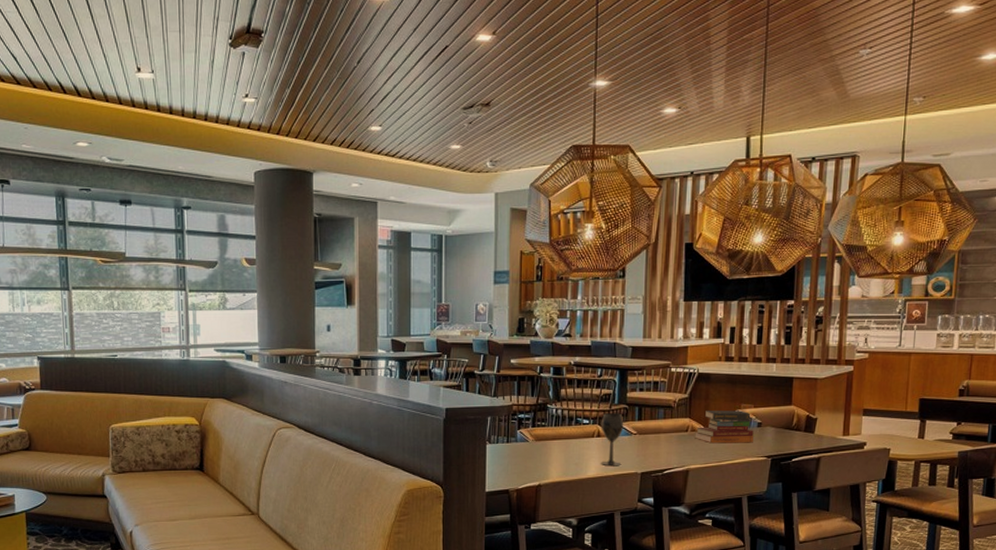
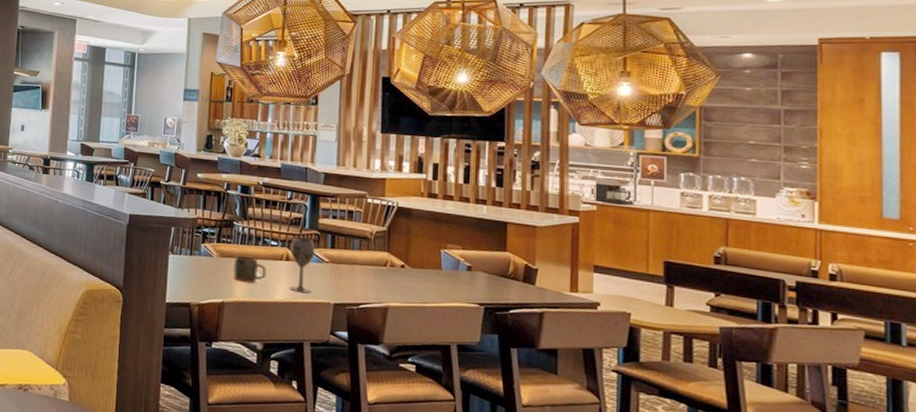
mug: none [548,437,579,462] -> present [232,255,267,283]
books: present [695,410,754,444] -> none [394,247,463,287]
coffee maker: none [867,327,900,351] -> present [595,178,635,205]

